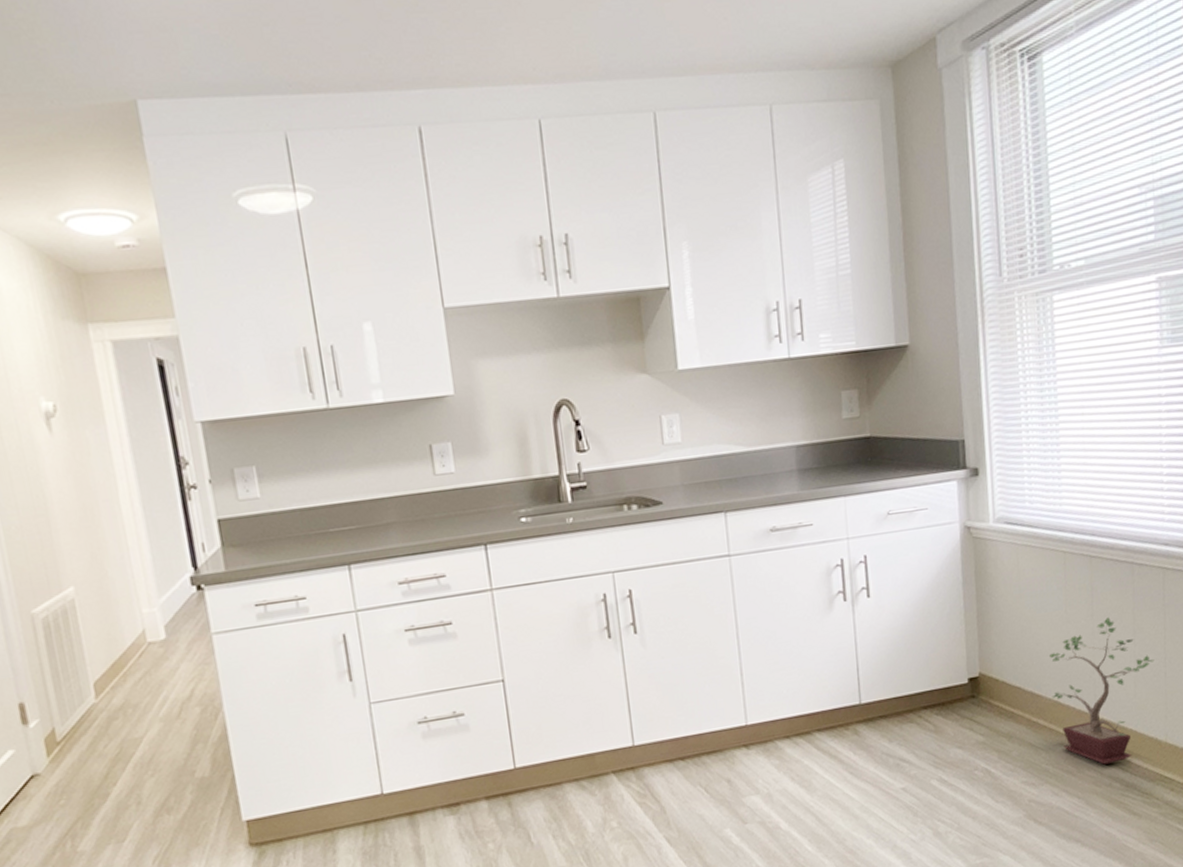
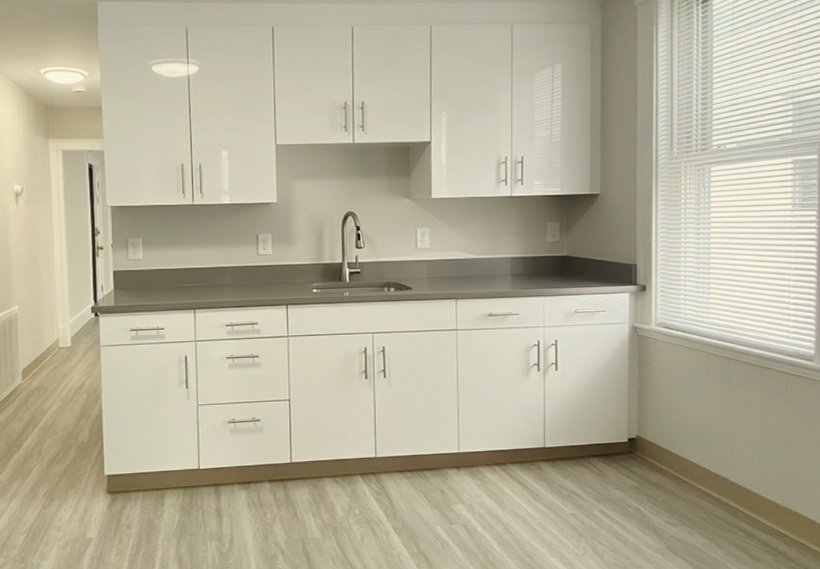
potted plant: present [1048,617,1154,765] -> none [691,405,776,517]

